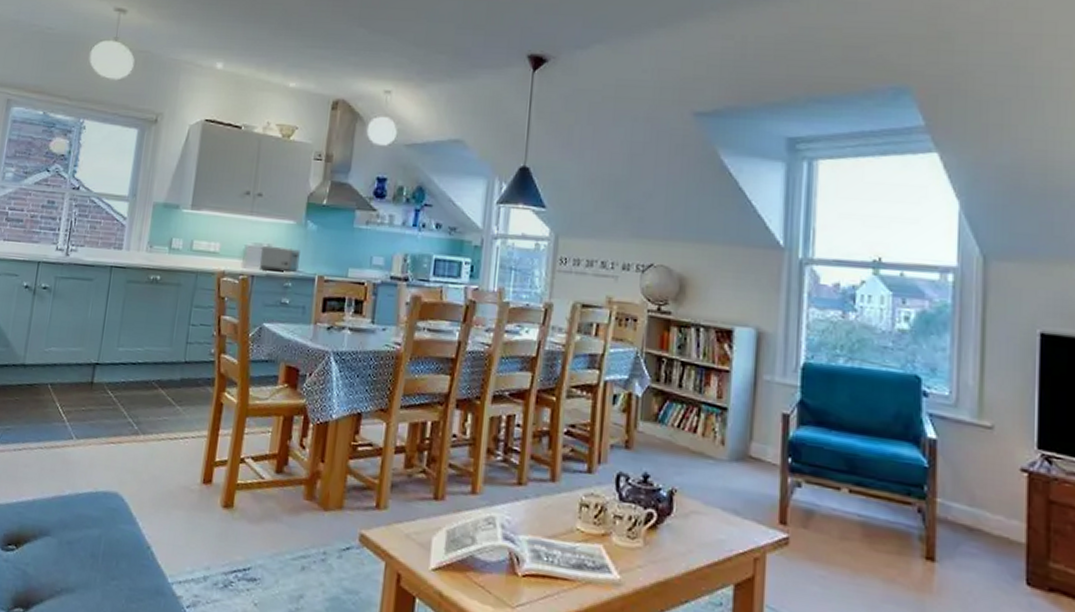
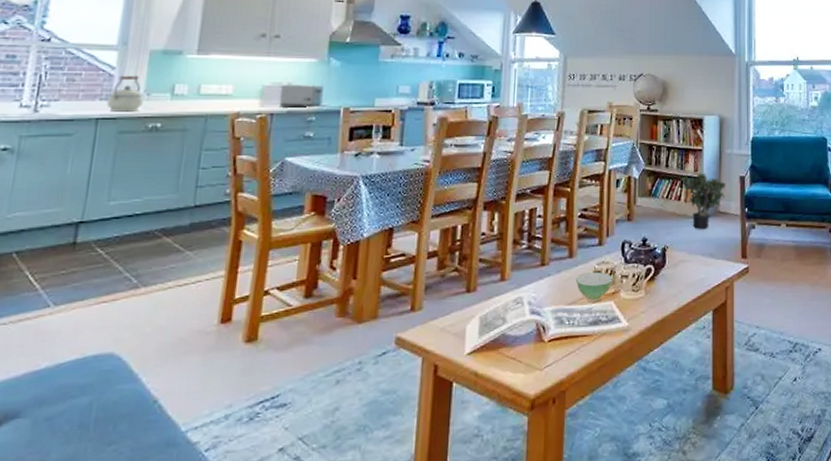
kettle: none [118,225,148,263] -> present [106,75,145,112]
bowl: none [557,503,605,542] -> present [575,272,614,302]
potted plant: none [697,401,761,477] -> present [680,173,725,230]

